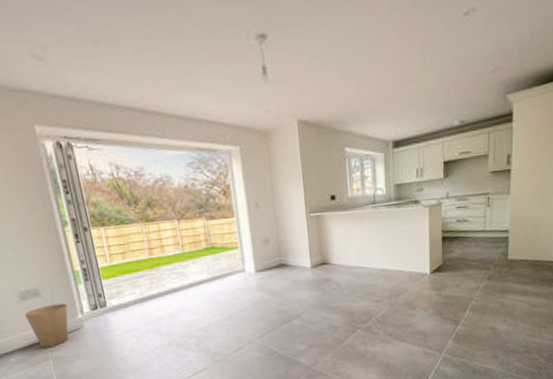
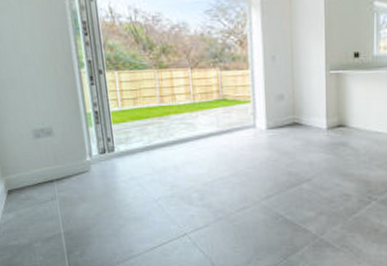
trash can: present [24,303,69,349] -> none [36,145,78,188]

